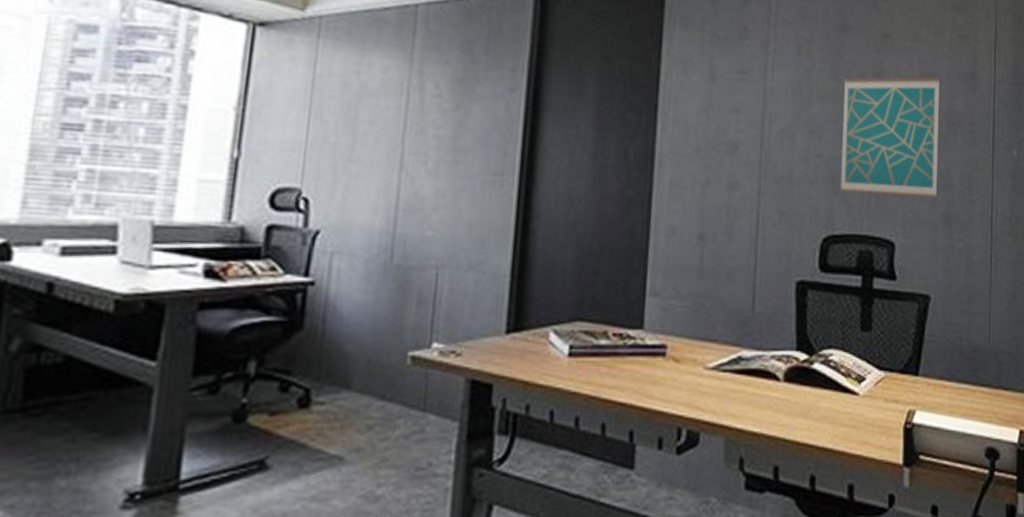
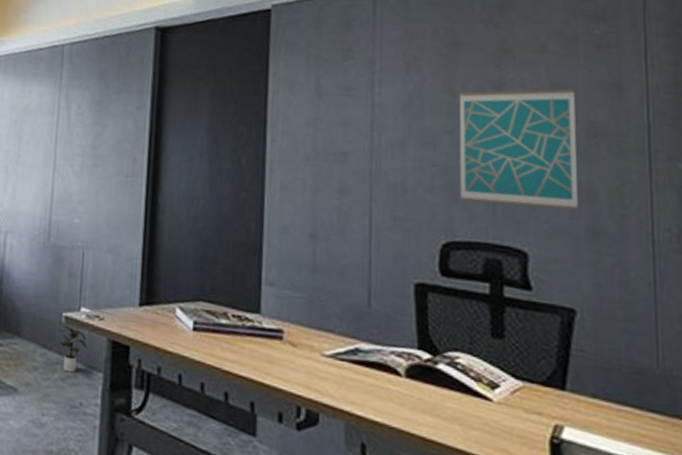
potted plant: none [401,359,440,426] -> present [58,319,88,373]

